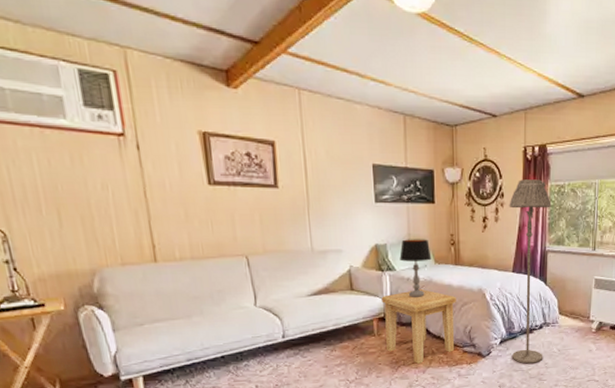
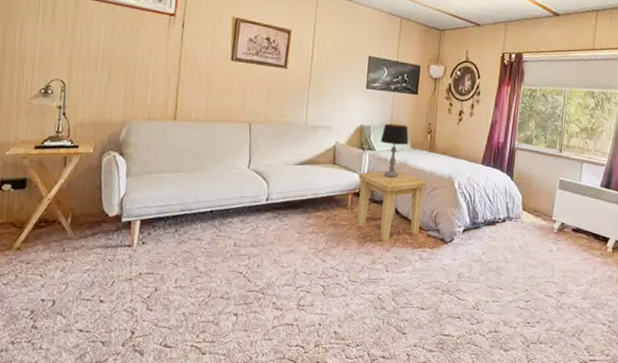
floor lamp: present [509,179,552,364] -> none [473,81,523,257]

